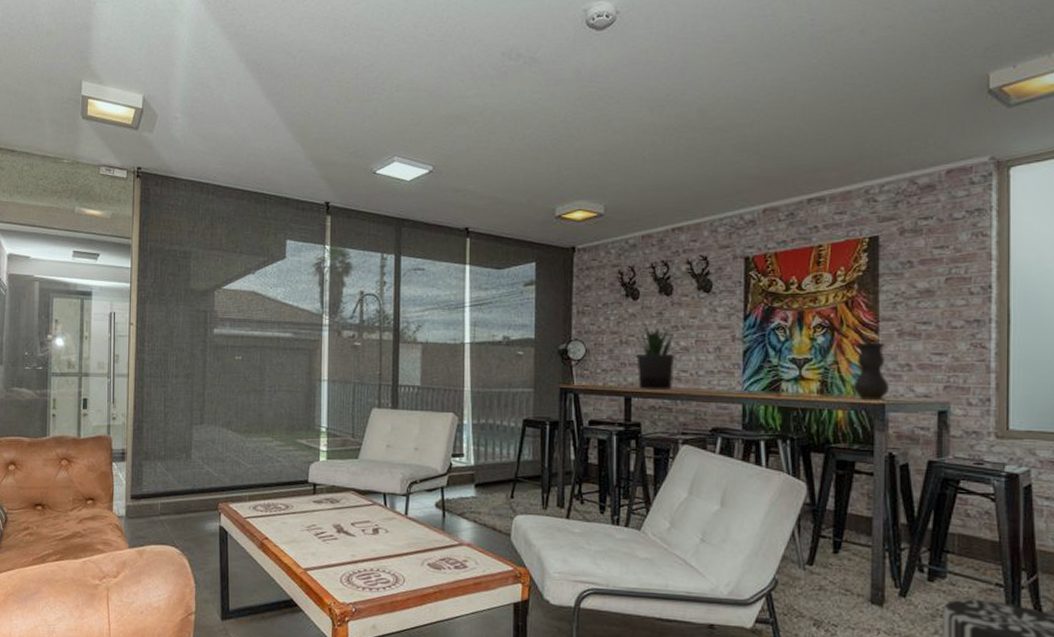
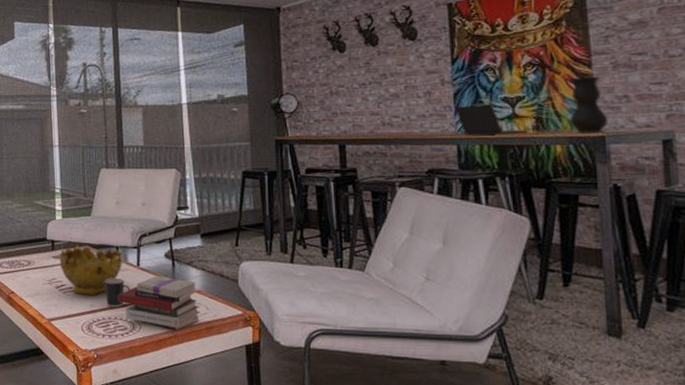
decorative bowl: none [320,490,390,546] -> present [59,245,123,296]
mug: none [368,527,396,559] -> present [104,279,131,308]
books: none [382,526,467,586] -> present [118,275,199,331]
planter: present [636,323,675,389] -> none [347,73,386,136]
laptop: none [744,364,812,397] -> present [456,104,528,136]

